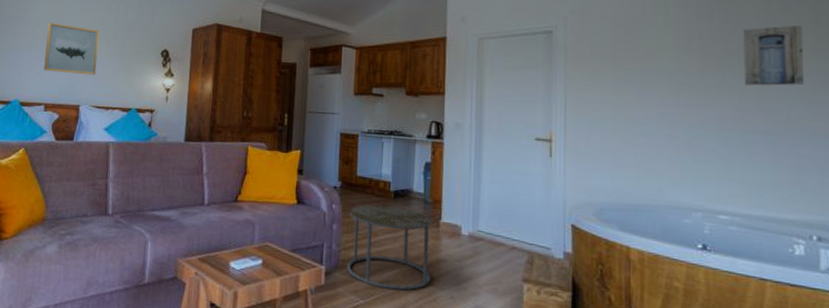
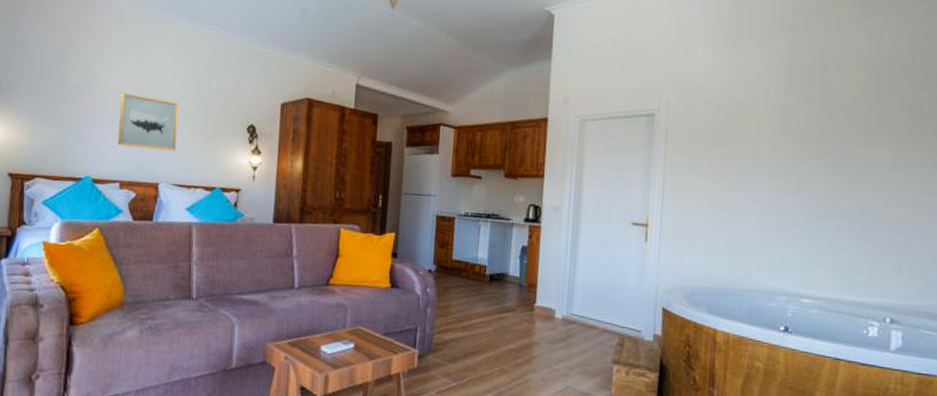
side table: present [347,205,432,291] -> none [440,289,527,373]
wall art: present [743,25,804,86] -> none [836,113,896,174]

